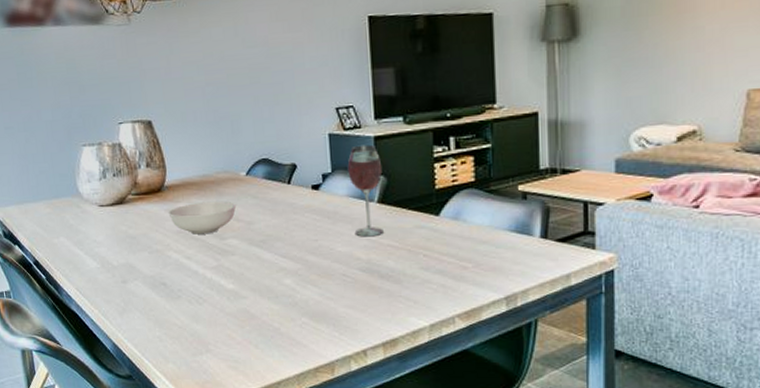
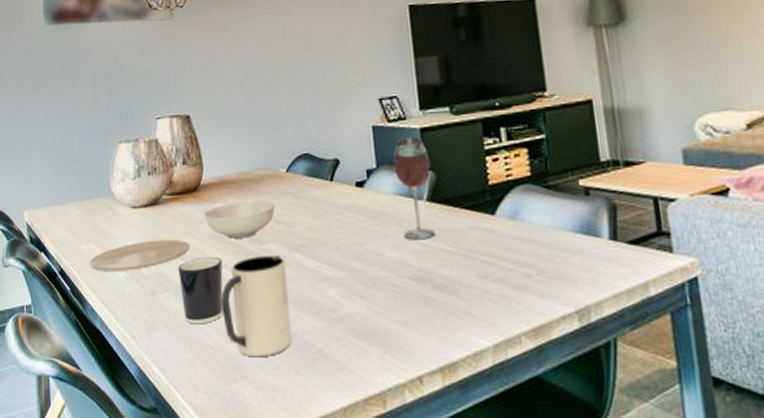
plate: none [61,235,157,262] -> present [89,239,191,271]
mug: none [145,250,189,308] -> present [177,256,223,325]
mug: none [186,248,252,335] -> present [220,254,292,358]

